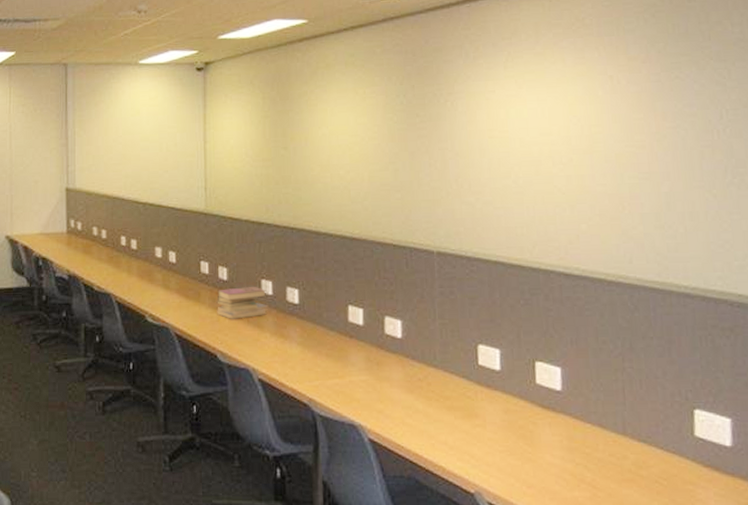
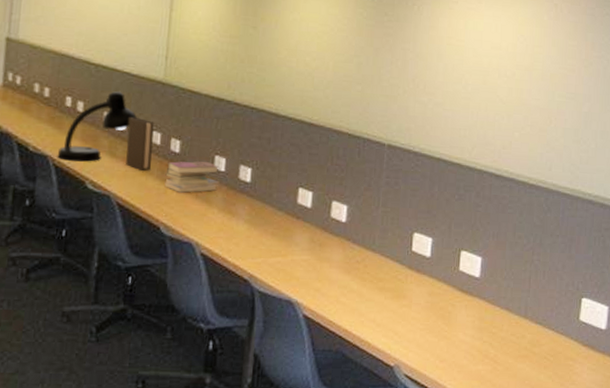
desk lamp: none [118,225,185,297] -> present [57,90,137,162]
binder: none [177,249,202,300] -> present [126,116,154,171]

